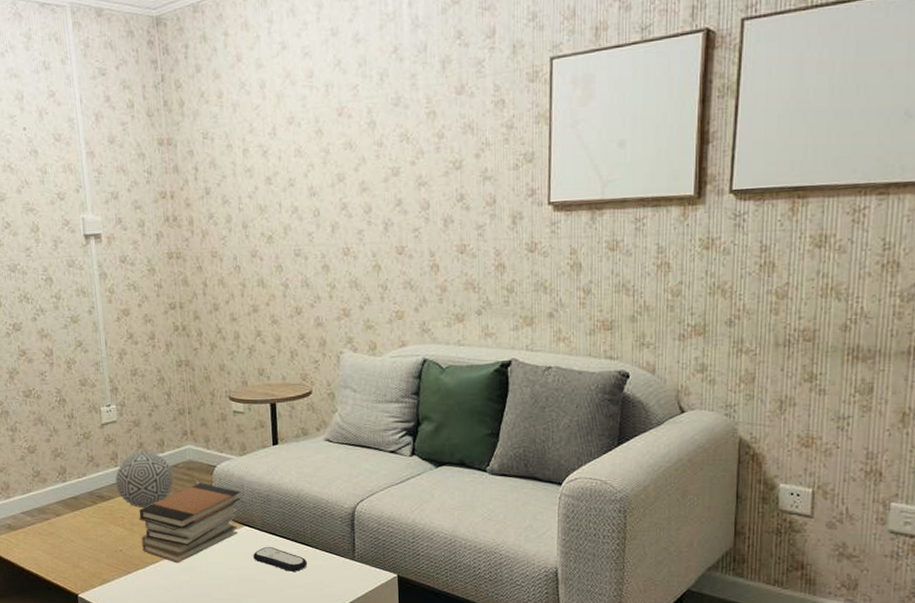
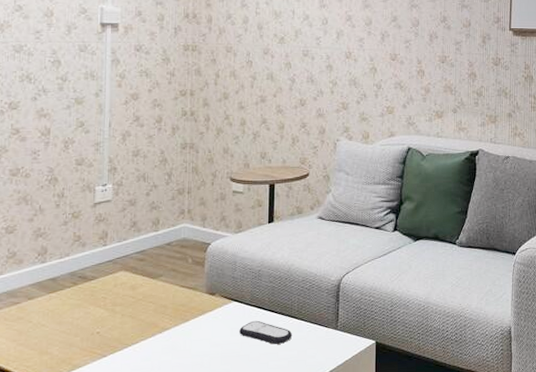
decorative ball: present [115,451,173,509] -> none [102,230,164,288]
book stack: present [139,483,241,563] -> none [122,260,233,343]

